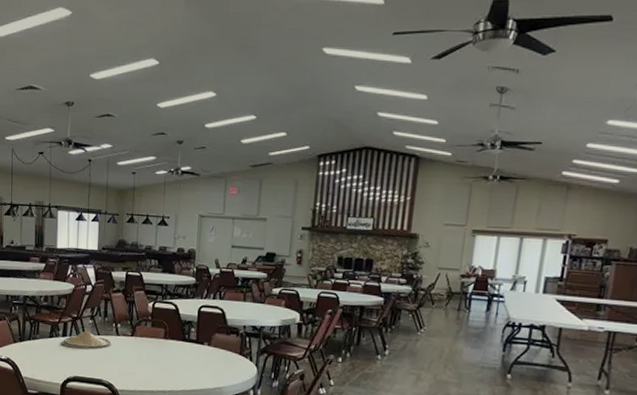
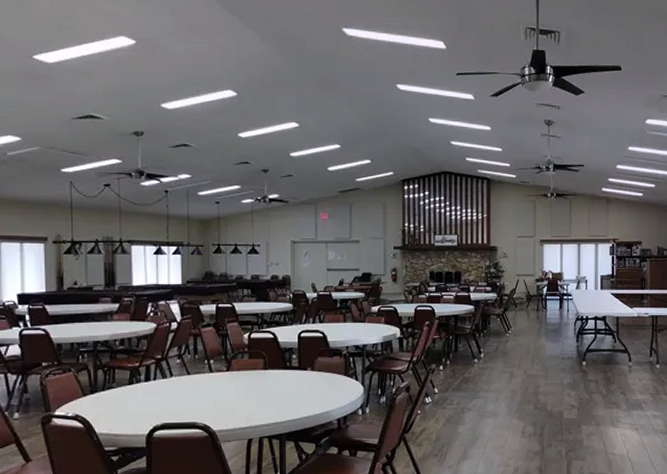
plate: present [61,331,112,350] -> none [143,371,205,393]

